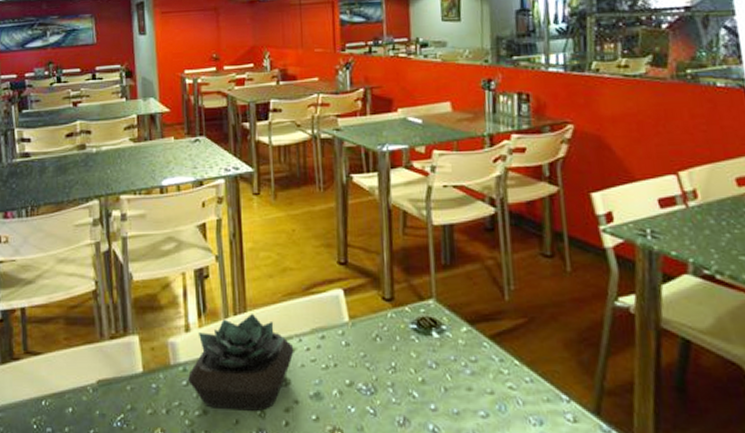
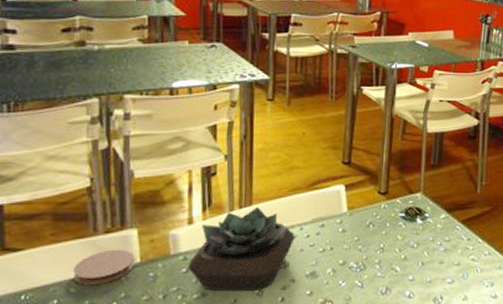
coaster: none [85,356,137,395] -> present [73,249,134,286]

